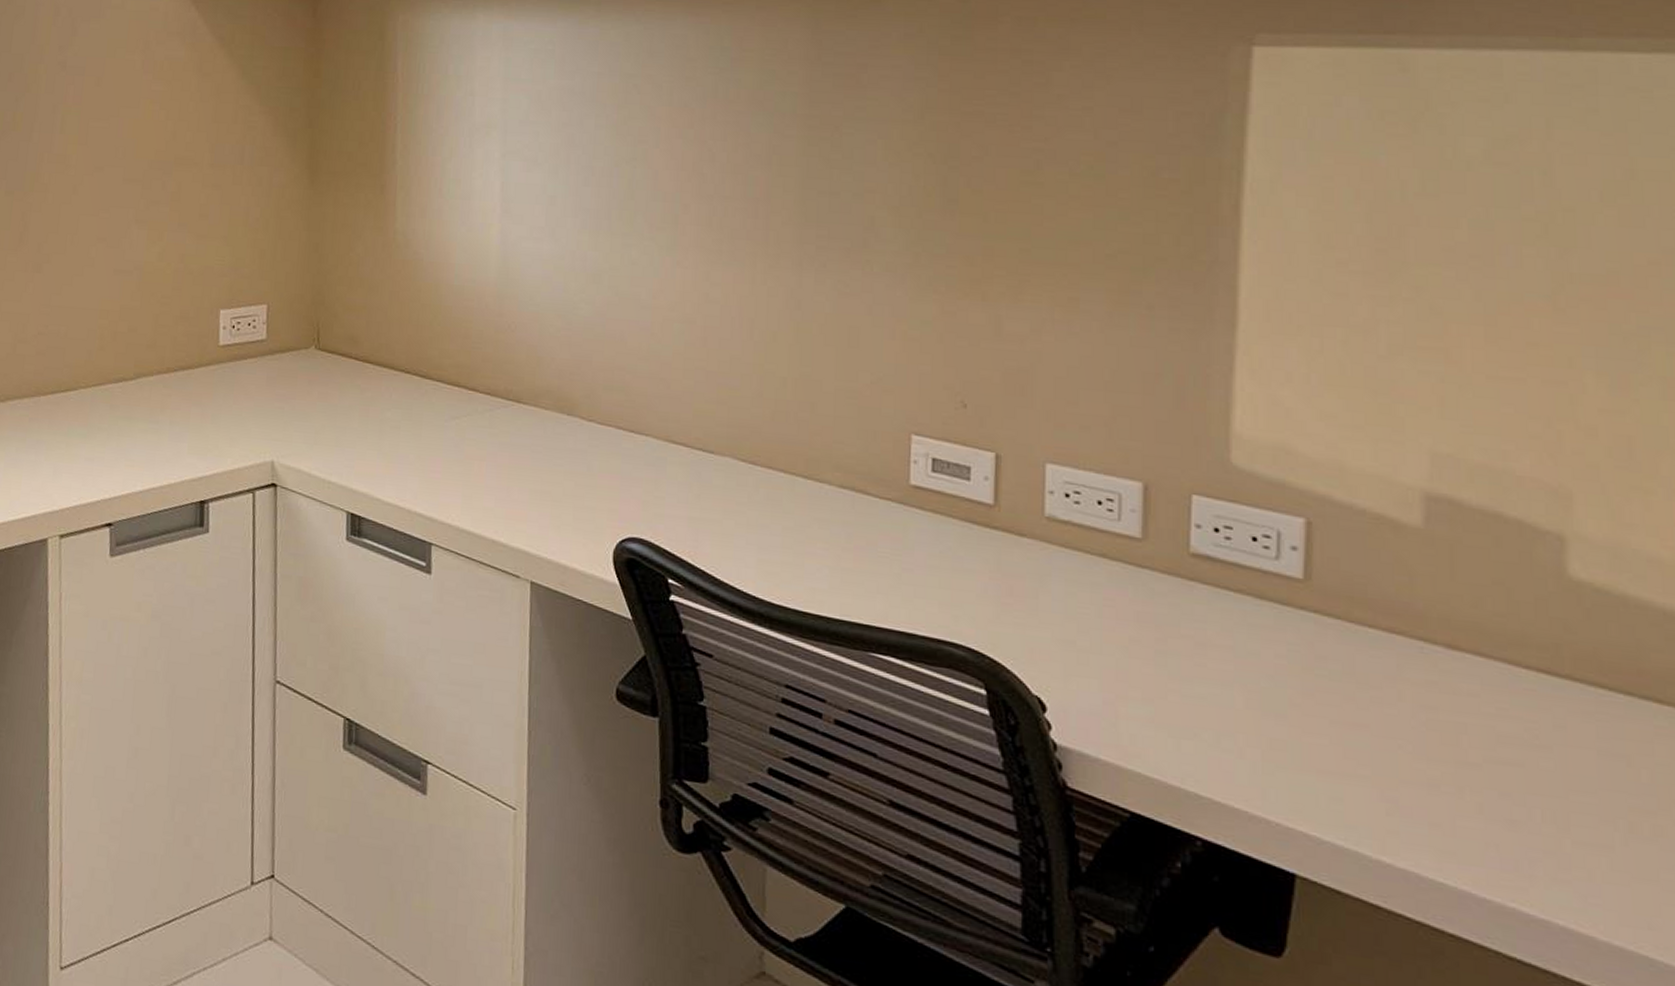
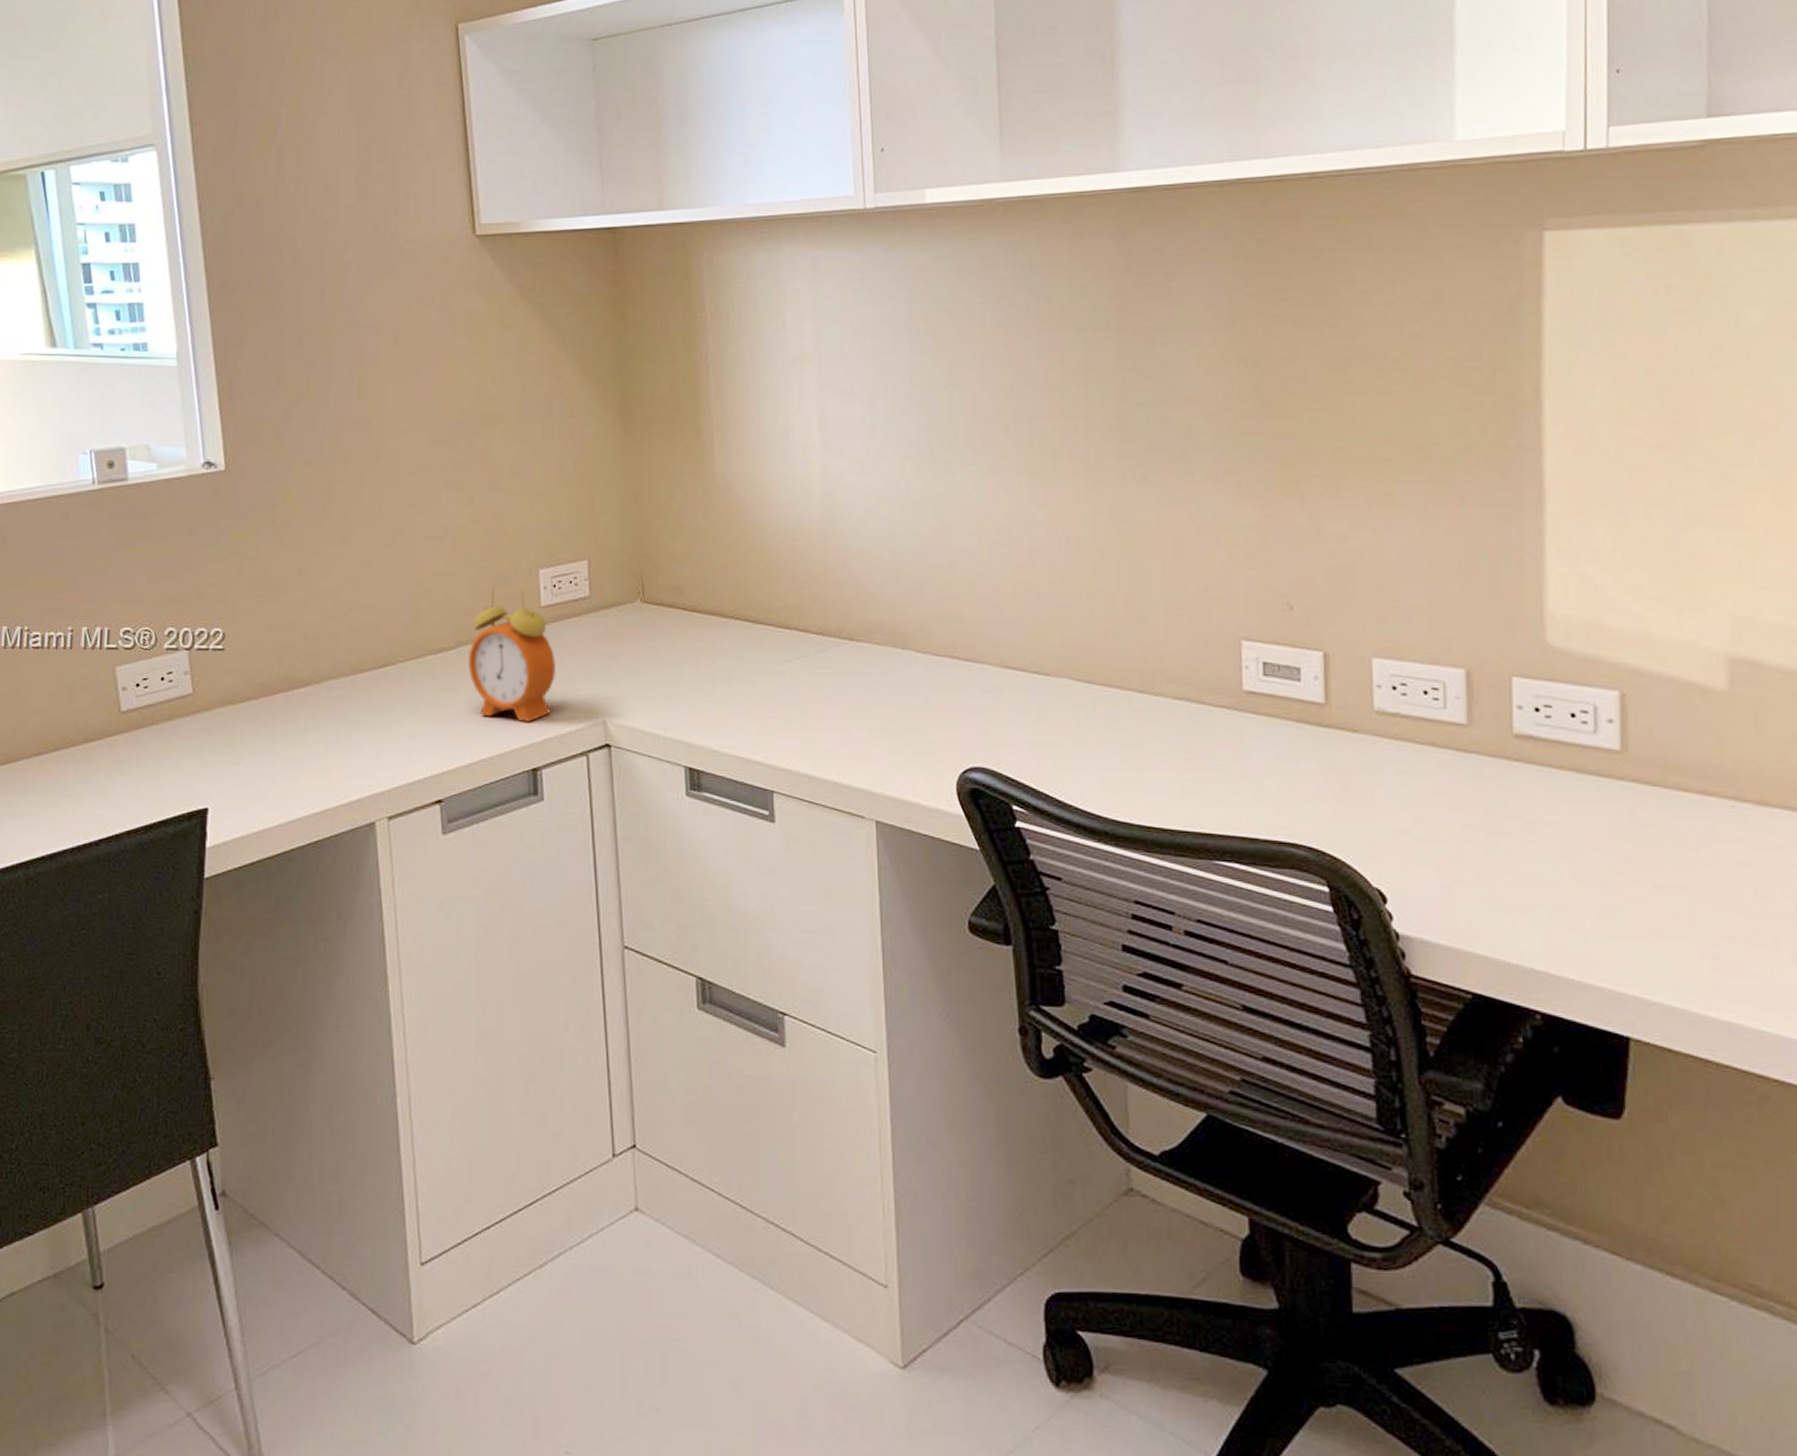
alarm clock: none [146,324,230,456] -> present [468,588,557,722]

